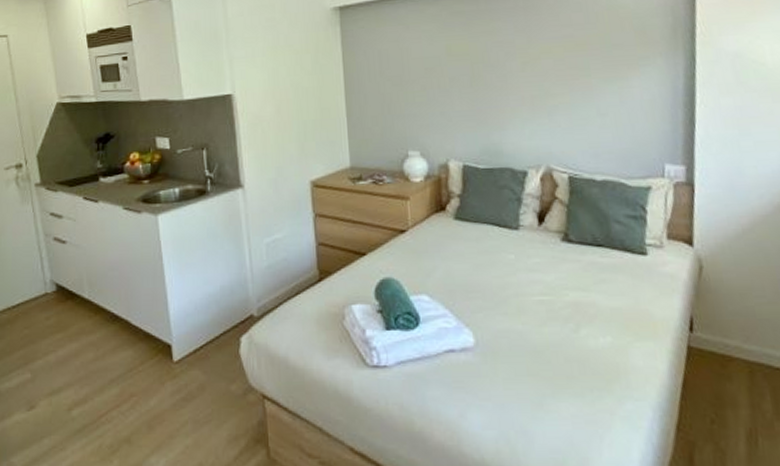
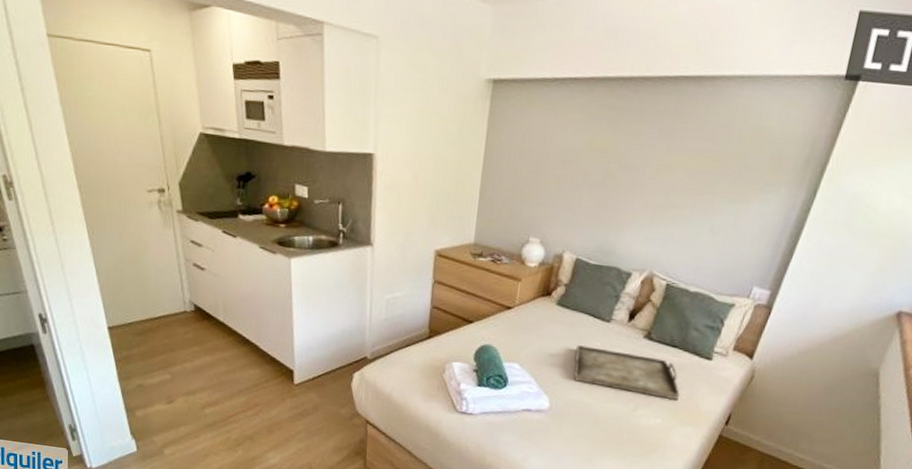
serving tray: none [487,260,624,311] -> present [574,345,680,401]

